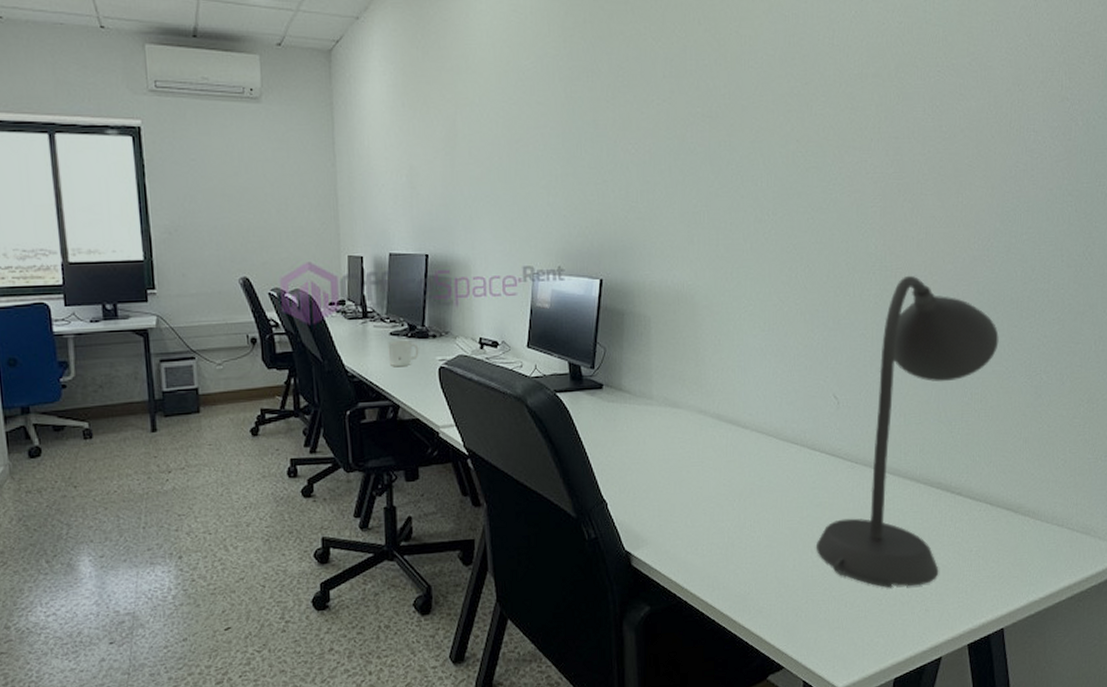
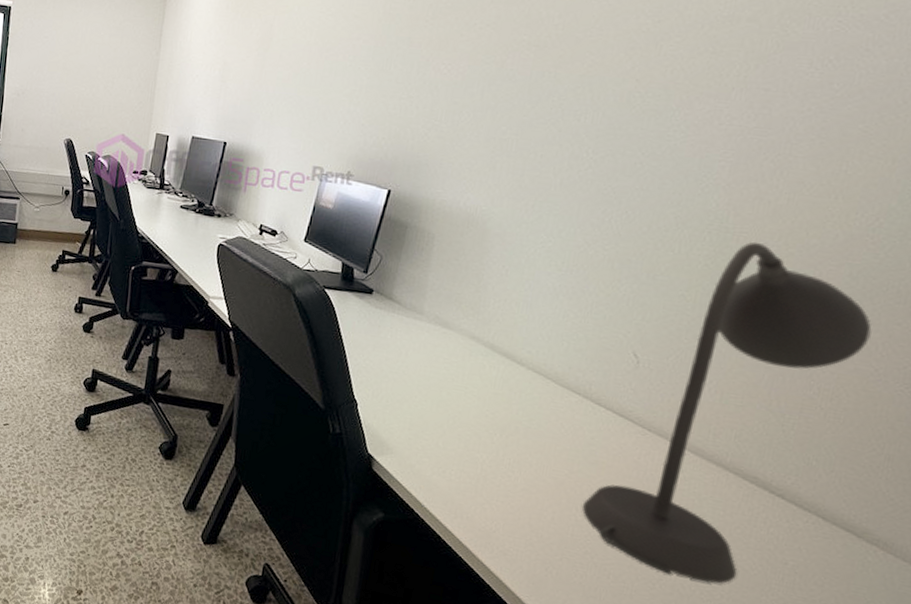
mug: present [388,340,419,367] -> none [175,213,204,238]

